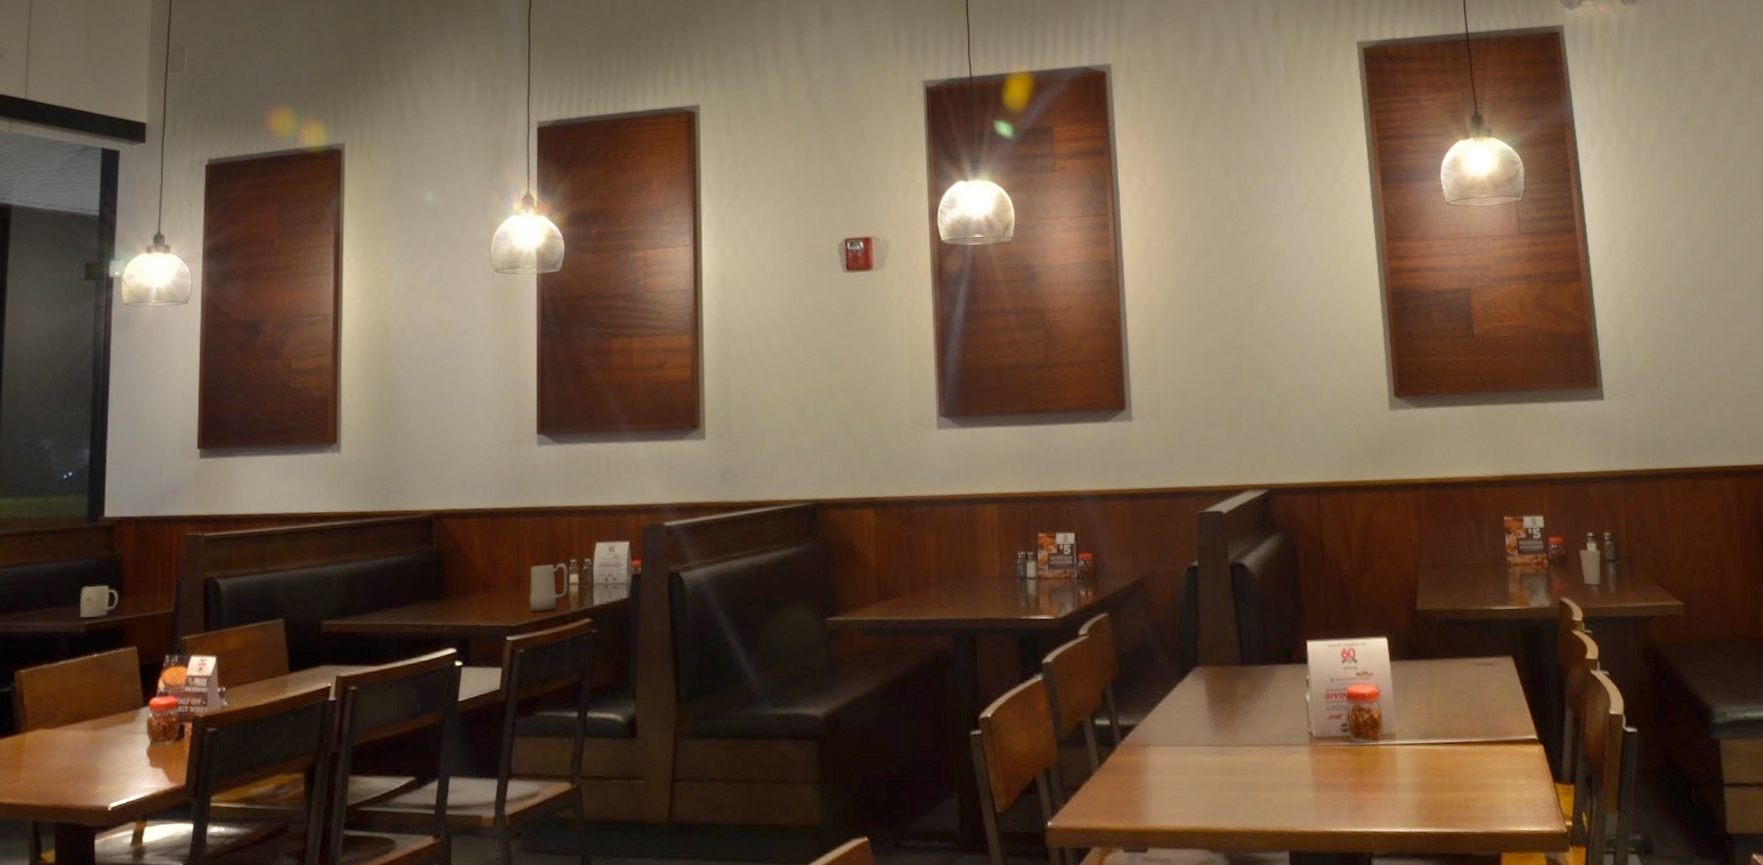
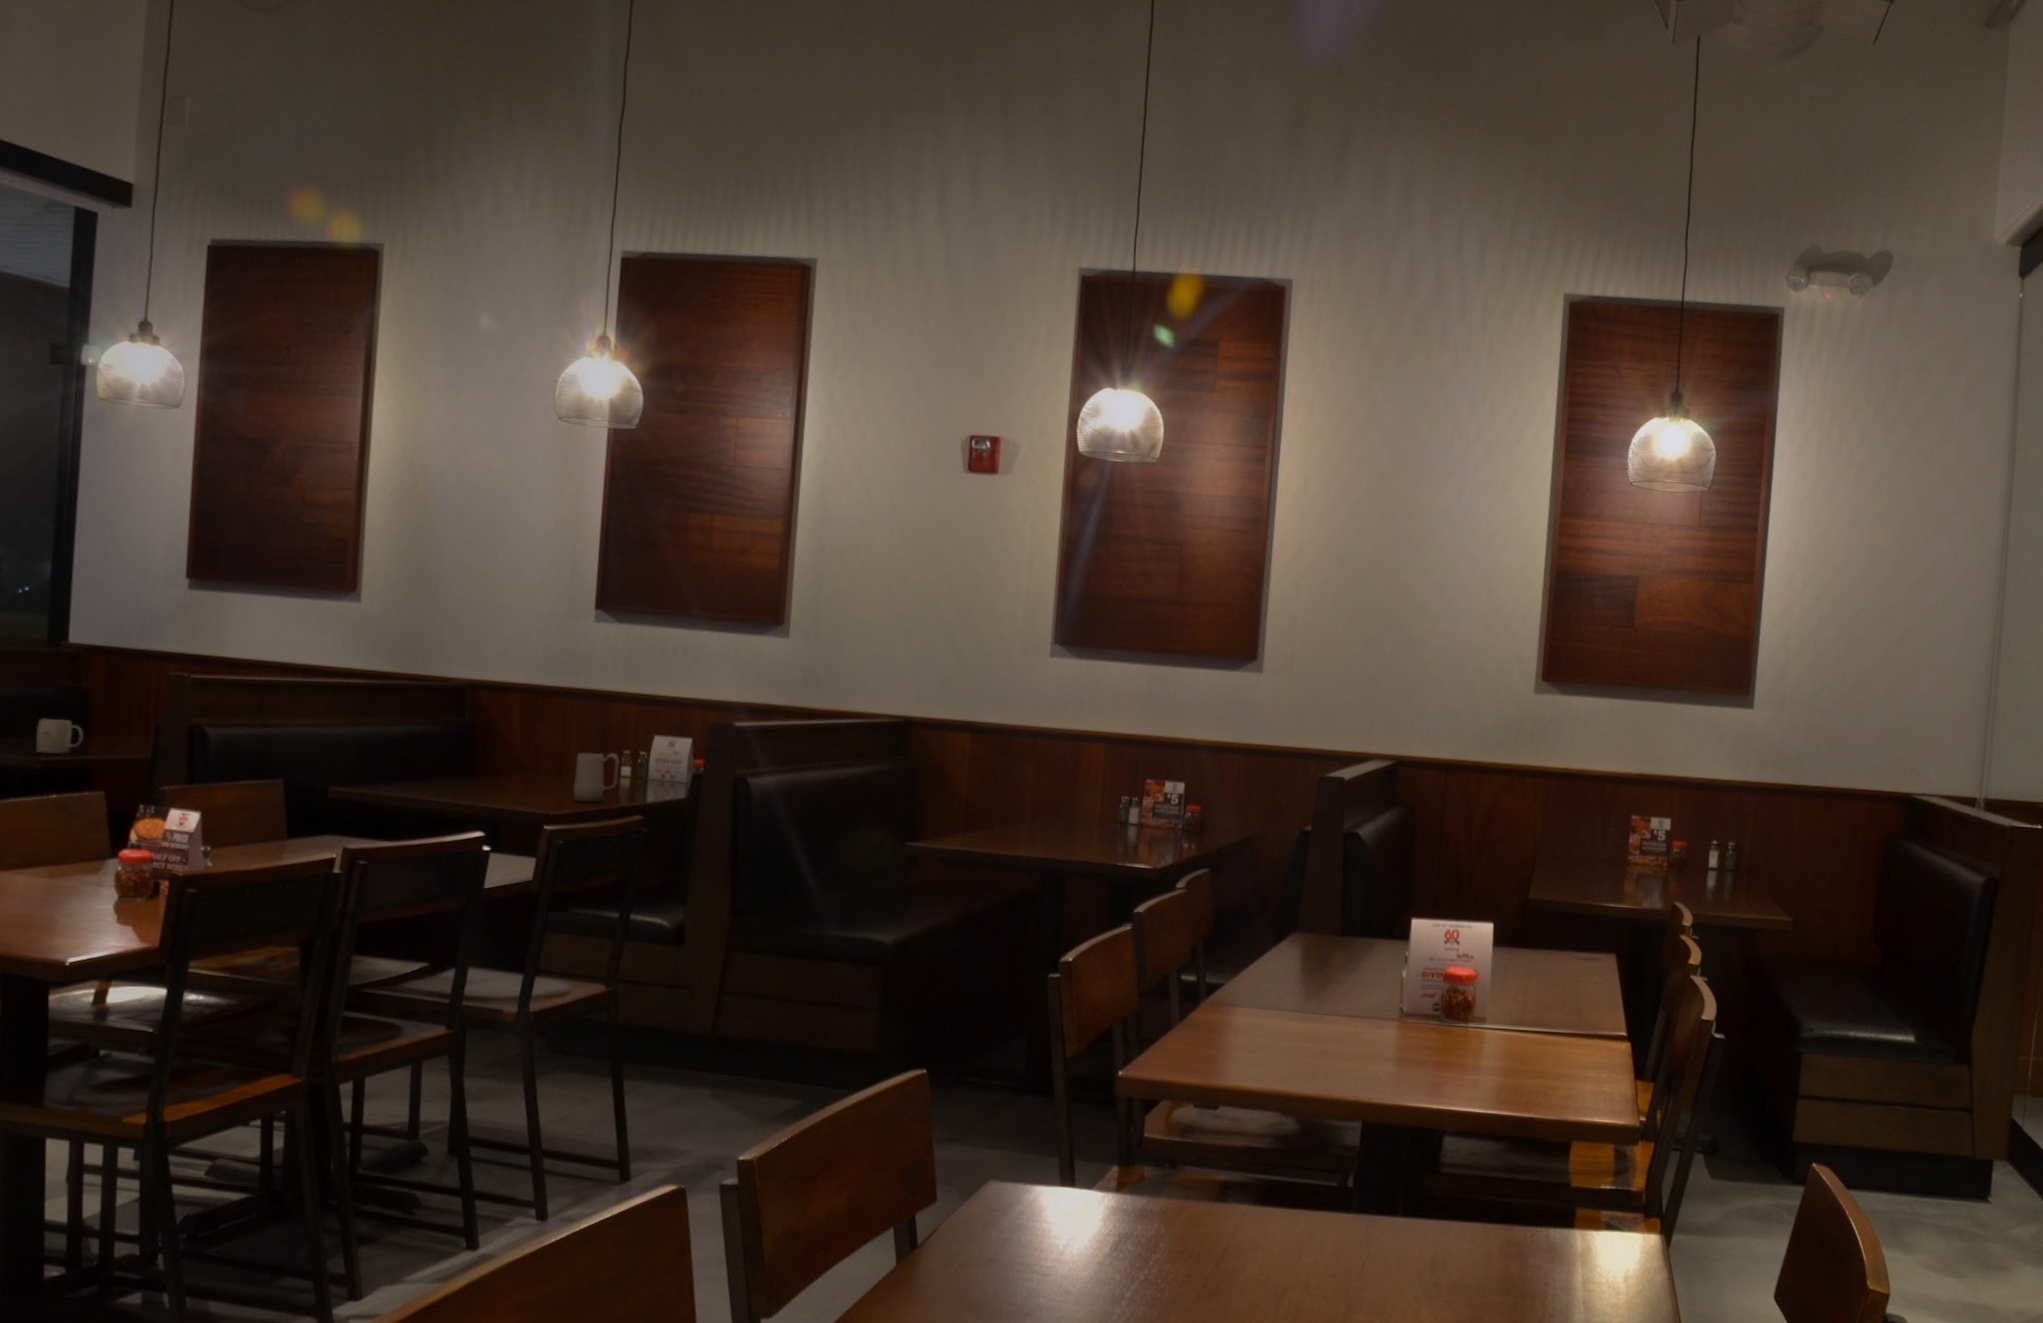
cup: present [1579,549,1601,586] -> none [1700,856,1722,893]

